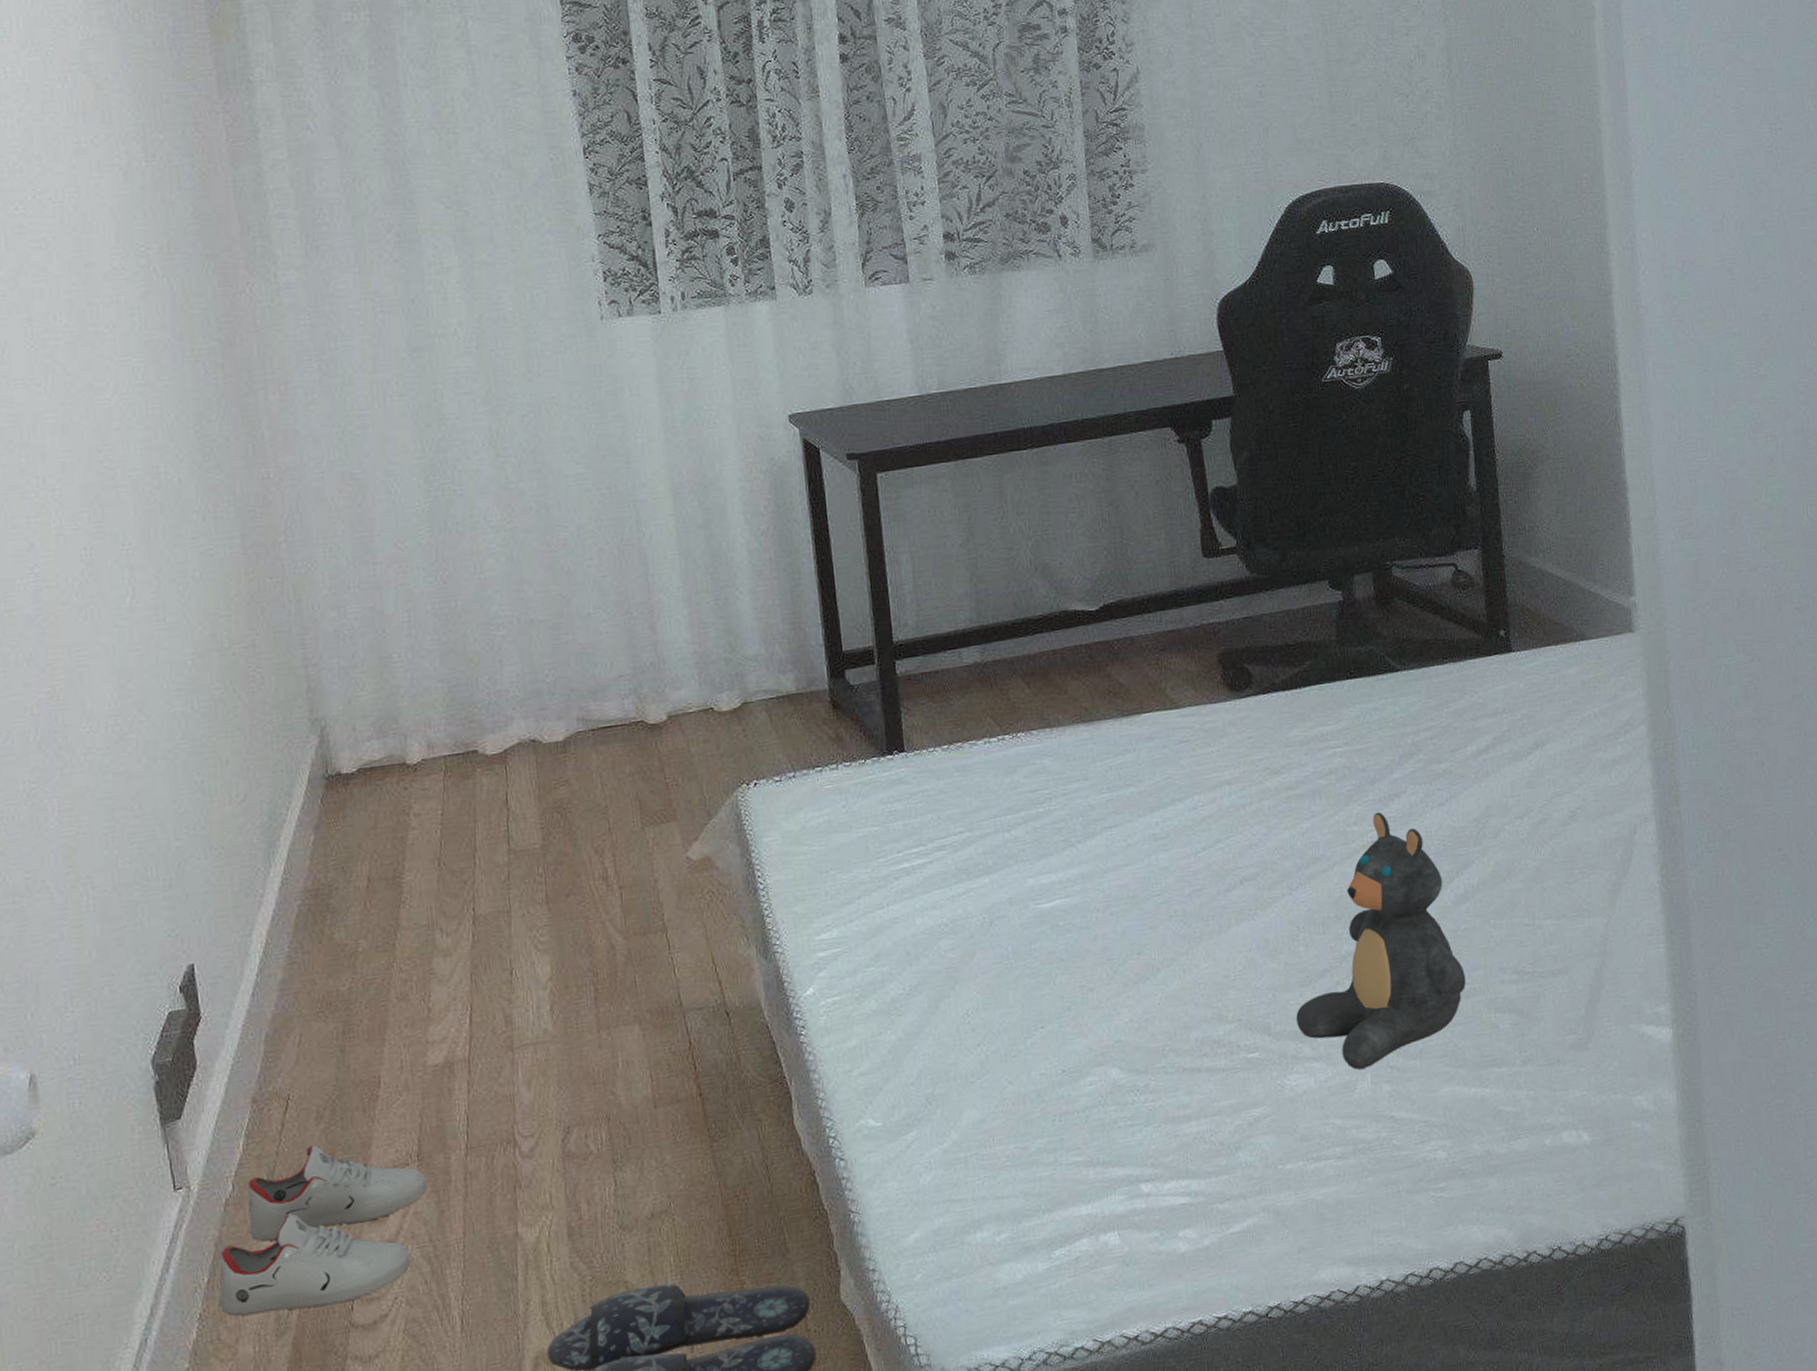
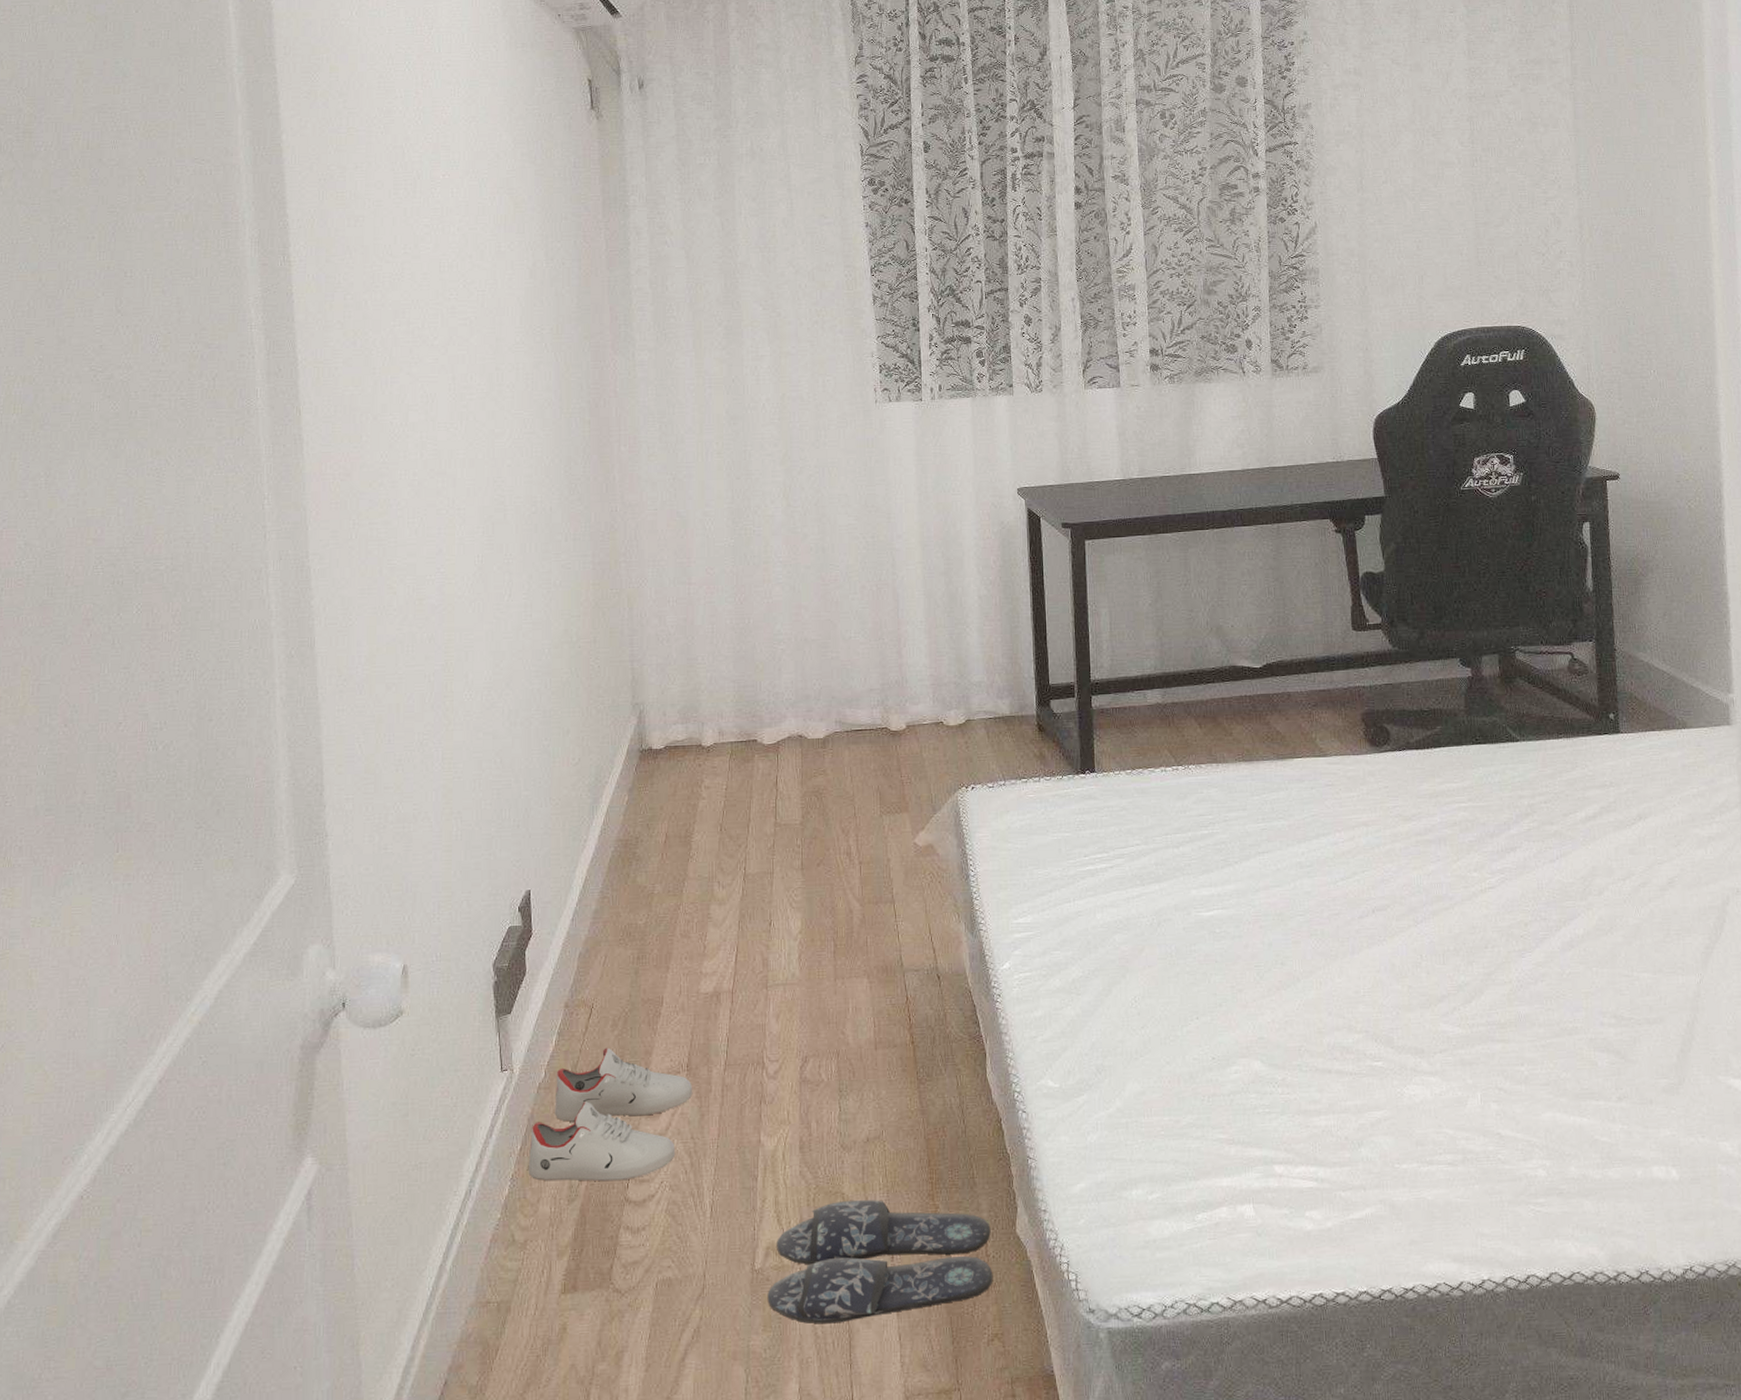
stuffed animal: present [1296,812,1466,1070] -> none [1416,862,1569,1087]

